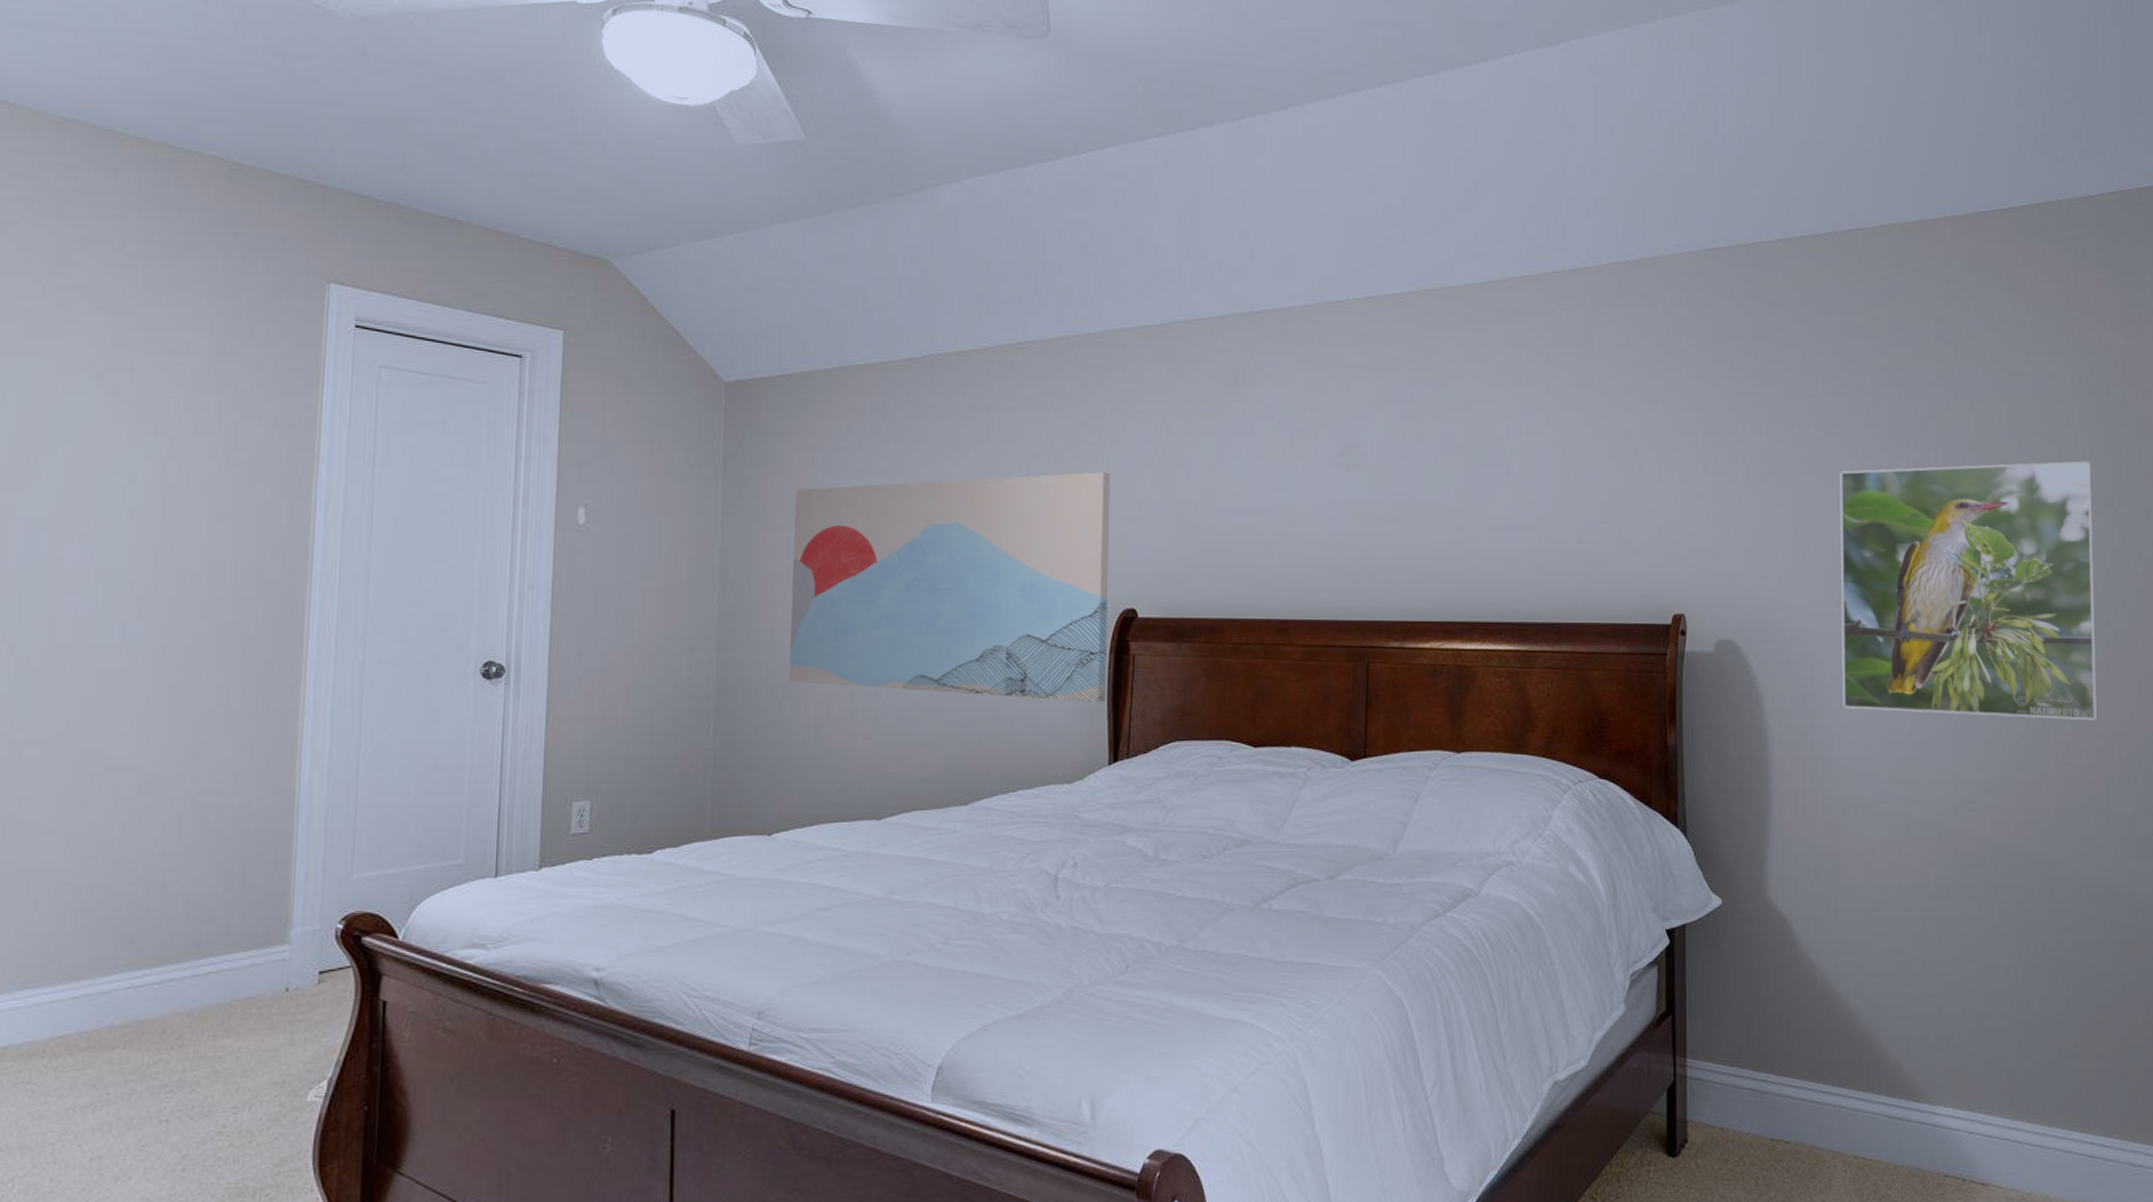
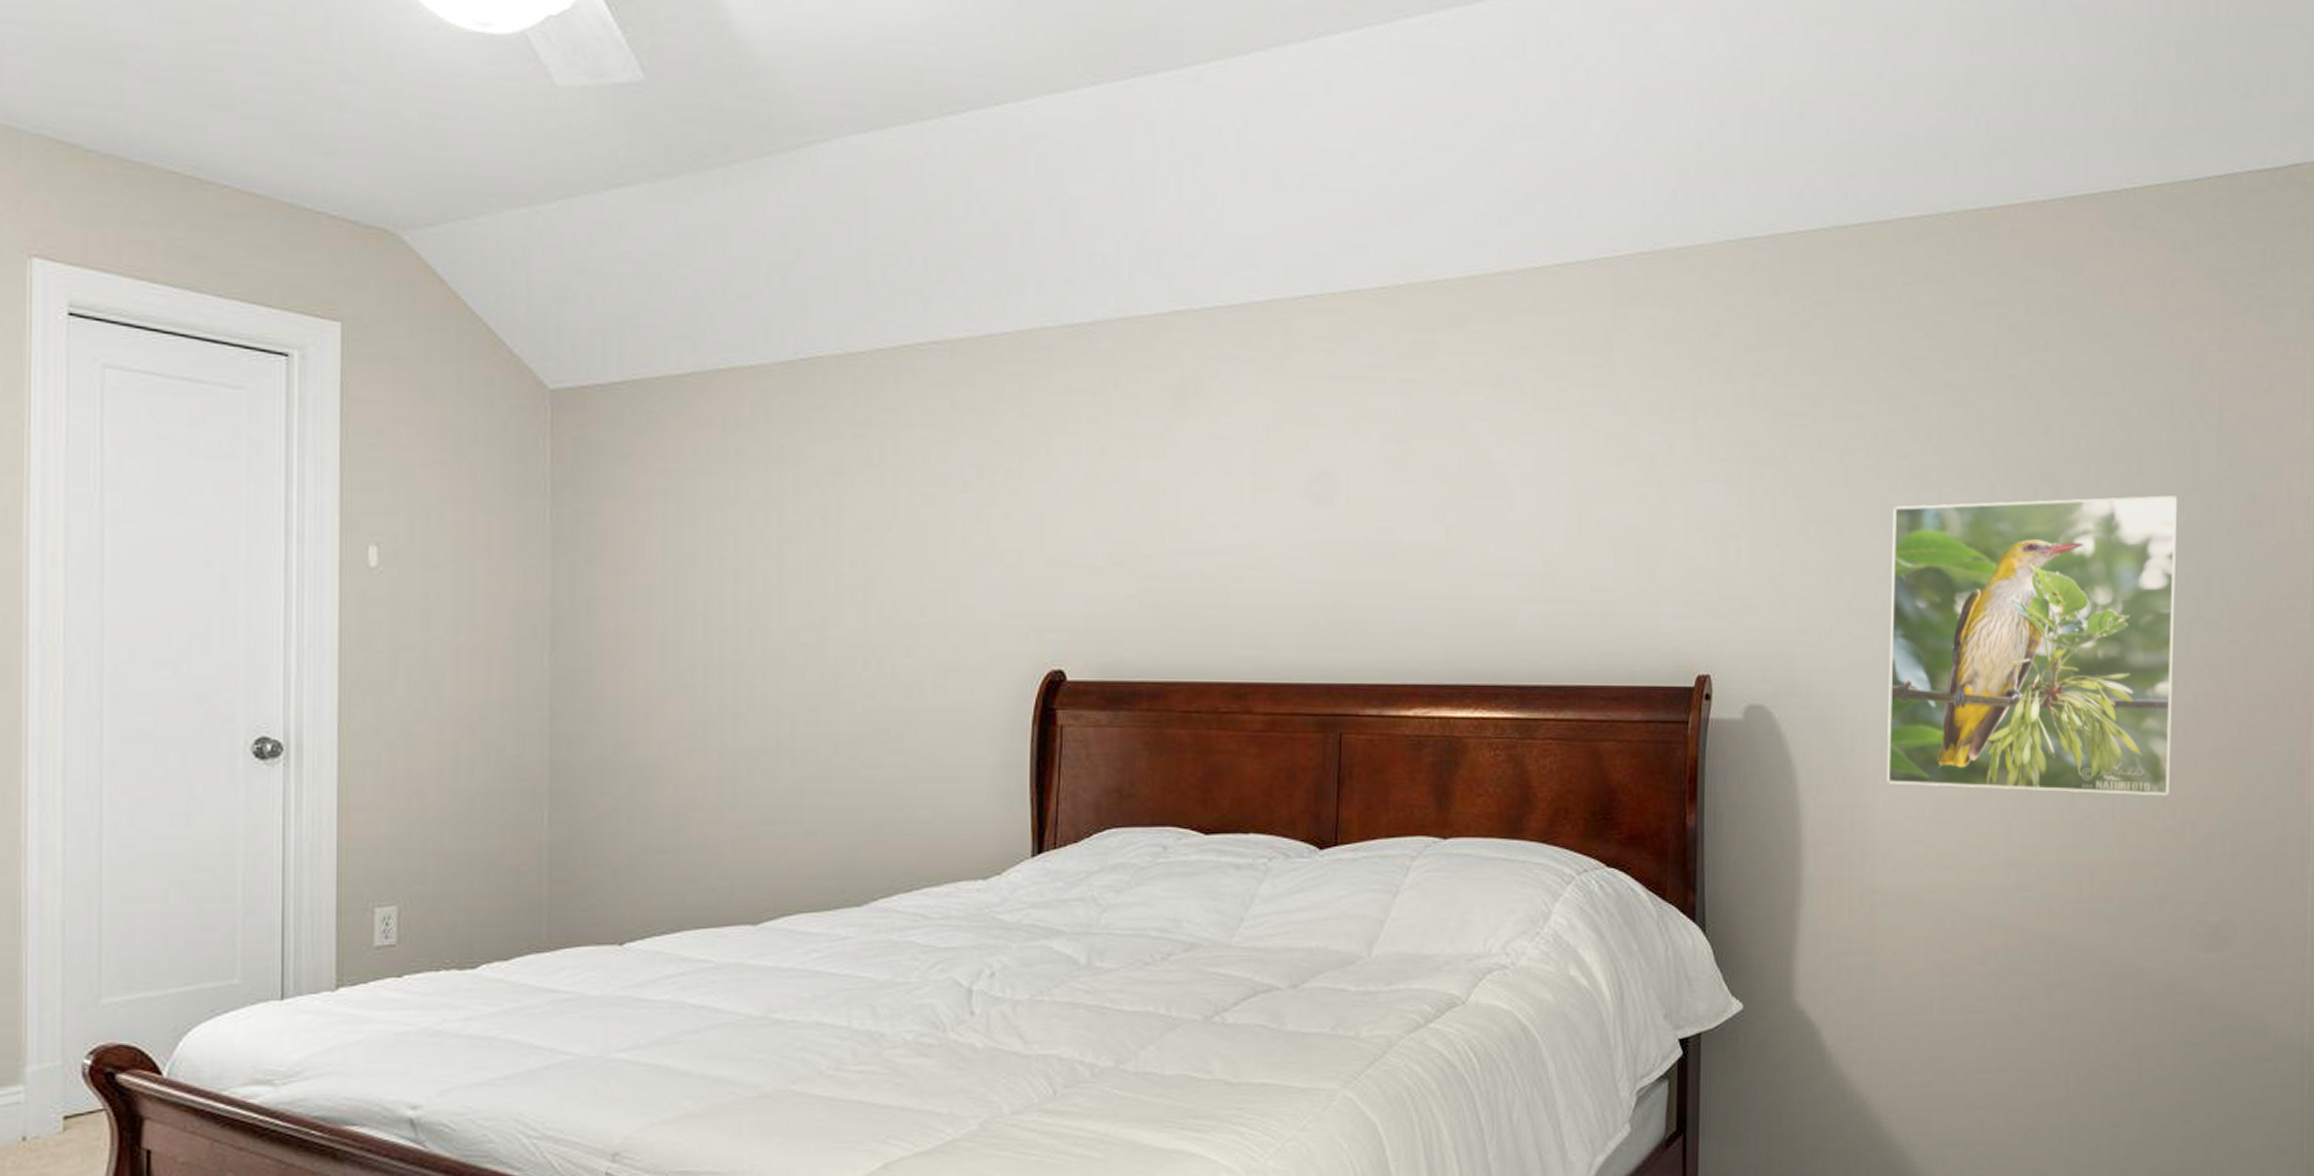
wall art: present [788,472,1111,702] -> none [639,504,1033,782]

